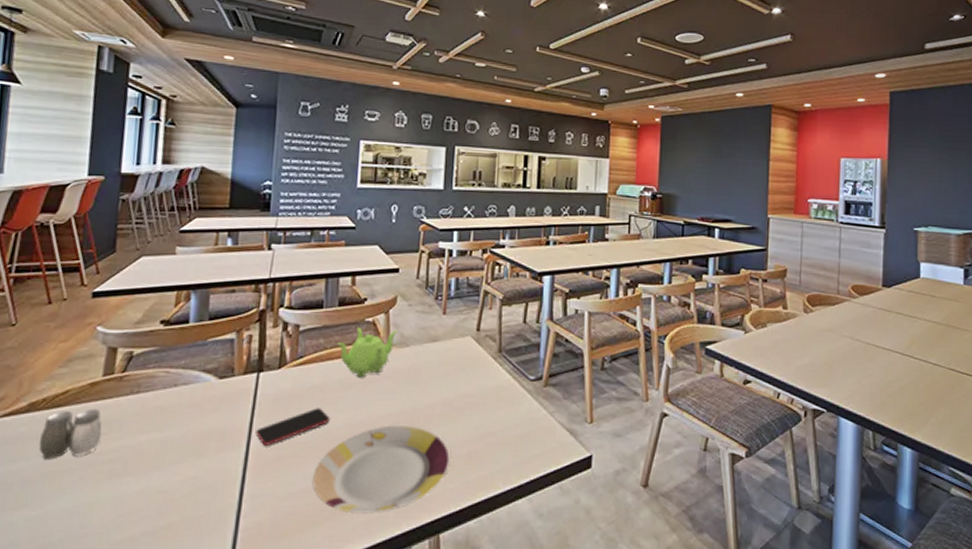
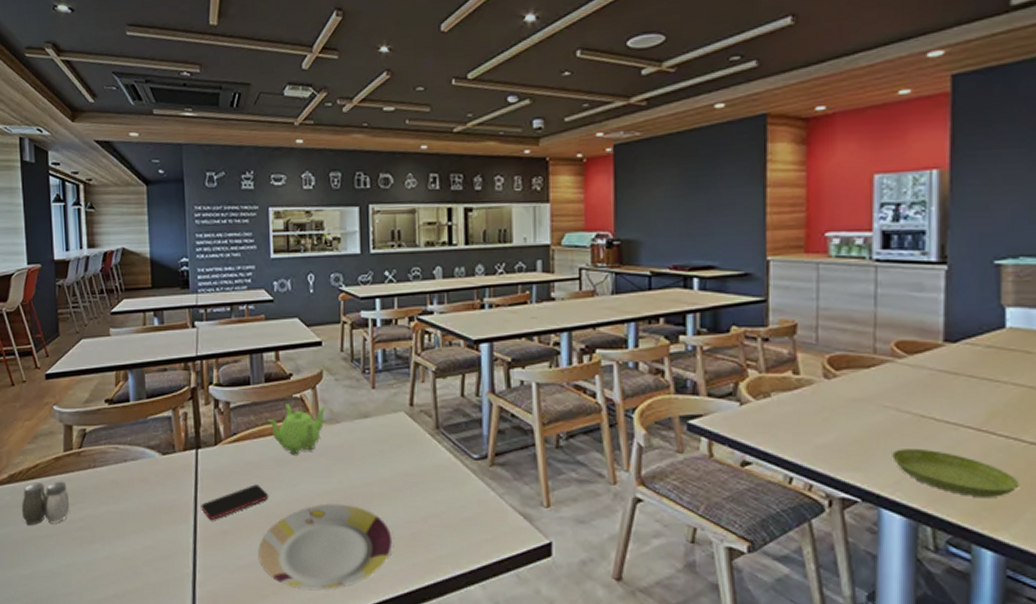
saucer: none [848,369,928,406] -> present [892,449,1020,497]

